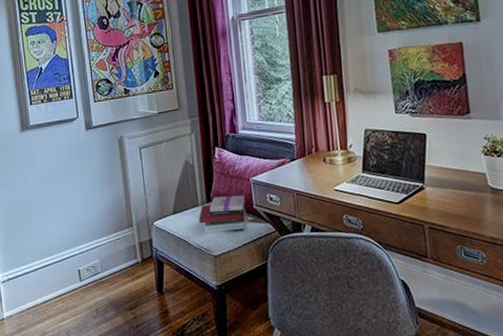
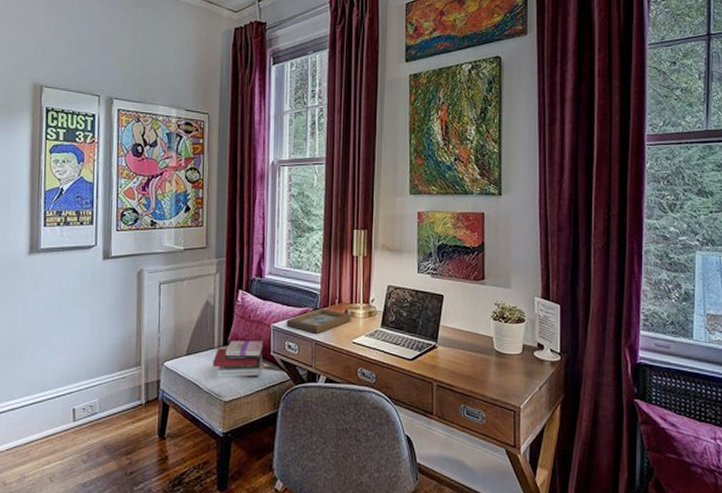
picture frame: none [265,158,330,184] -> present [286,308,351,334]

